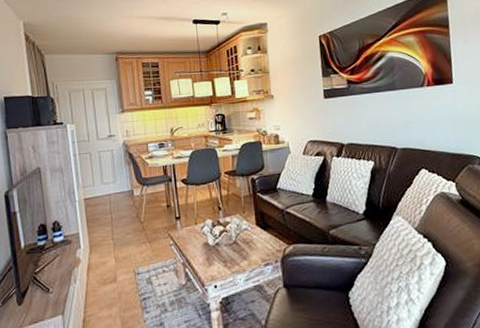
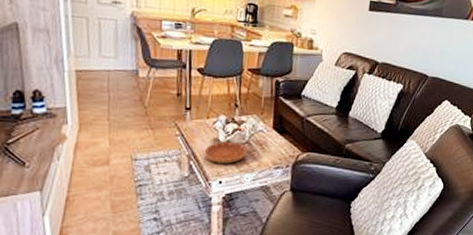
saucer: none [197,244,236,268] -> present [204,141,247,164]

